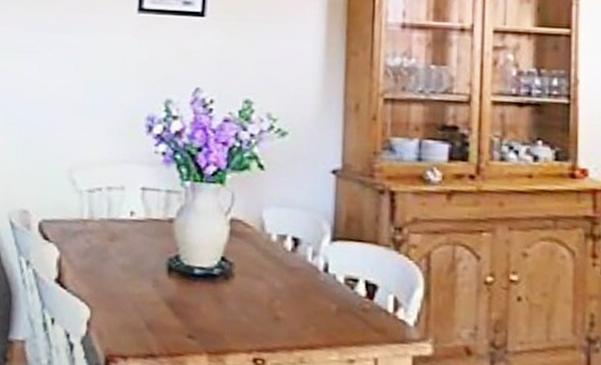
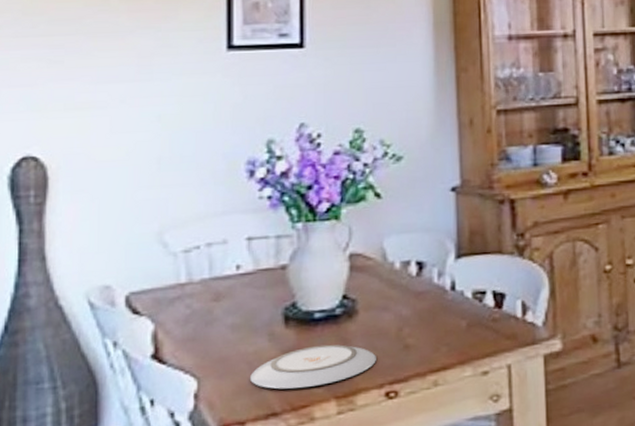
plate: none [134,299,248,339] -> present [250,344,376,390]

